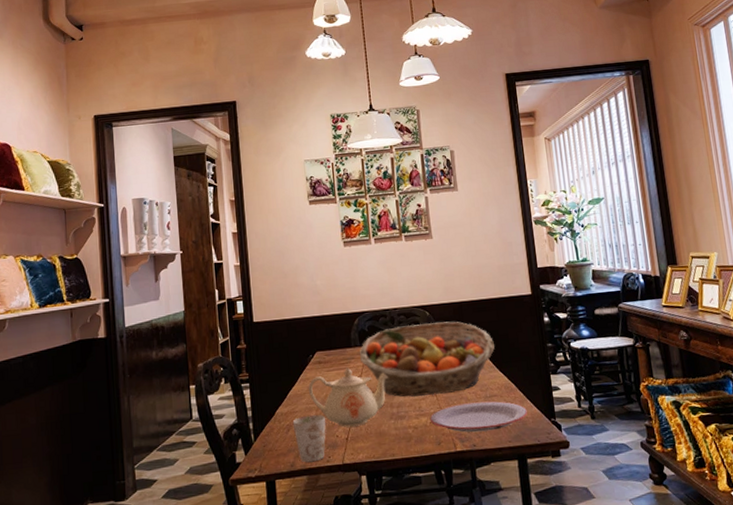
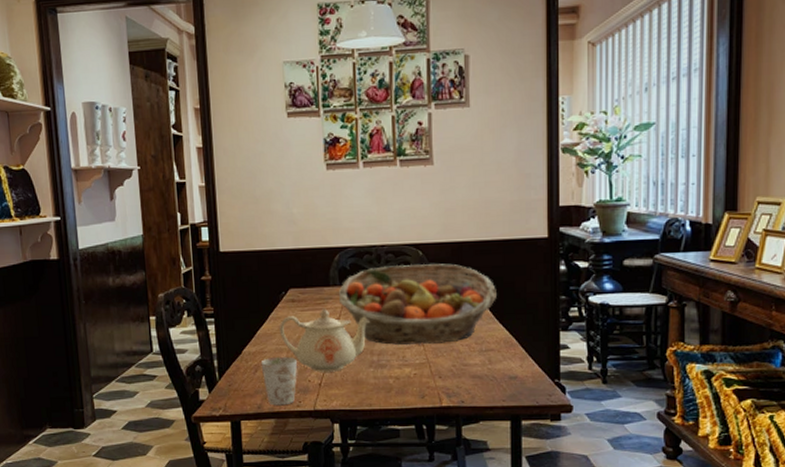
plate: present [429,401,527,433] -> none [414,355,527,388]

